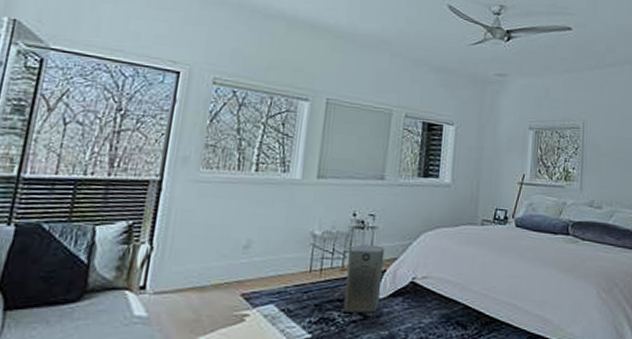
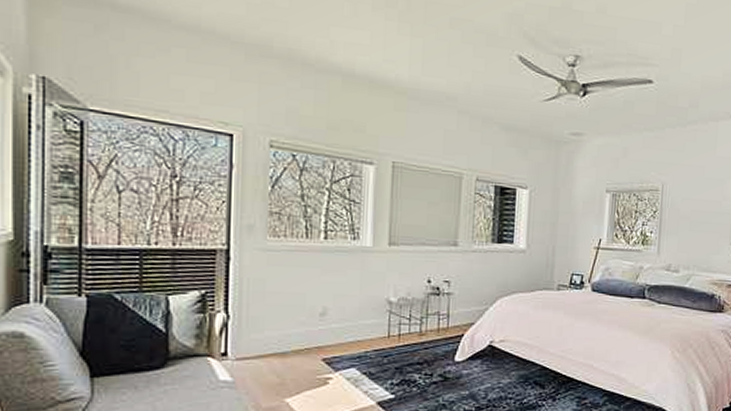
air purifier: present [343,244,385,313] -> none [424,310,462,375]

